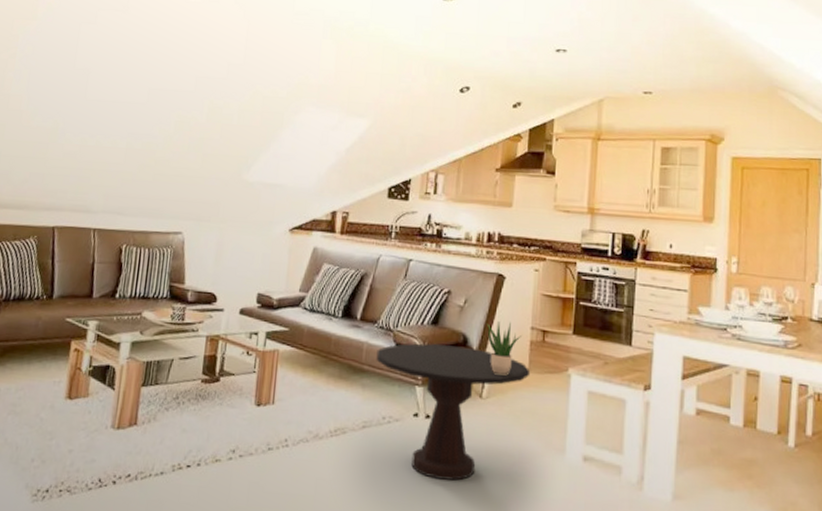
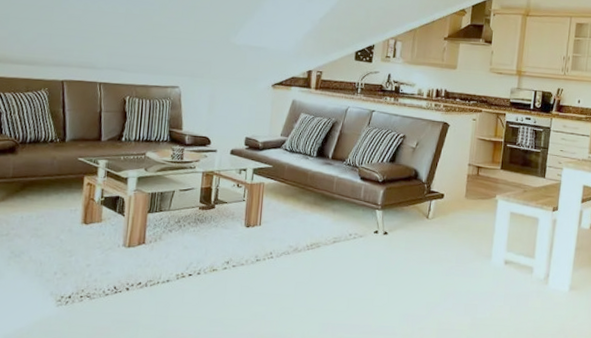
side table: present [376,343,531,481] -> none [344,177,467,281]
potted plant: present [486,321,521,375] -> none [433,159,461,201]

